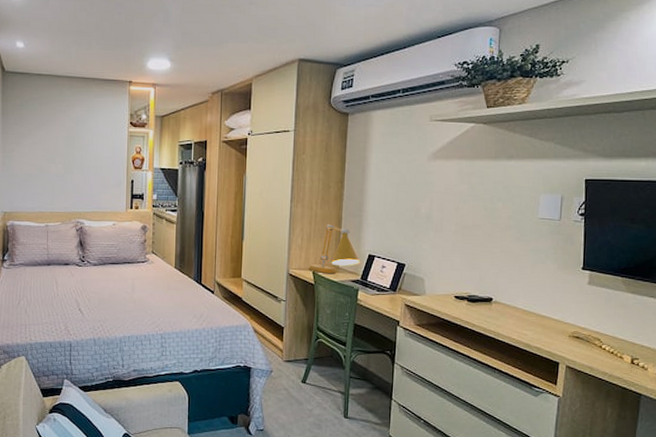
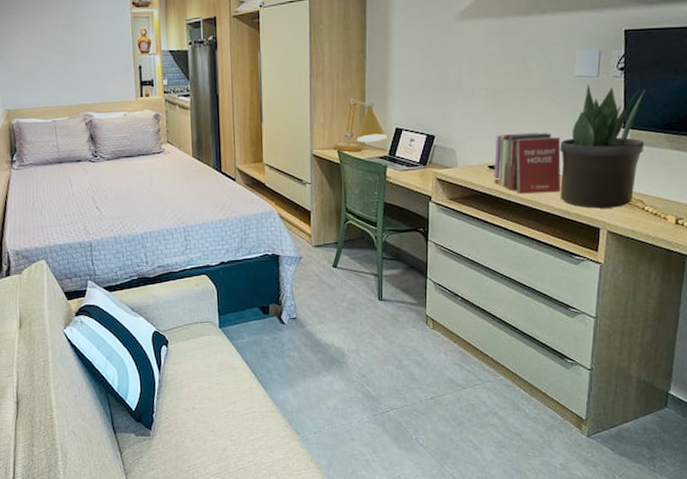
books: none [460,267,523,326] -> present [494,132,561,194]
planter: none [521,227,604,344] -> present [560,85,646,209]

